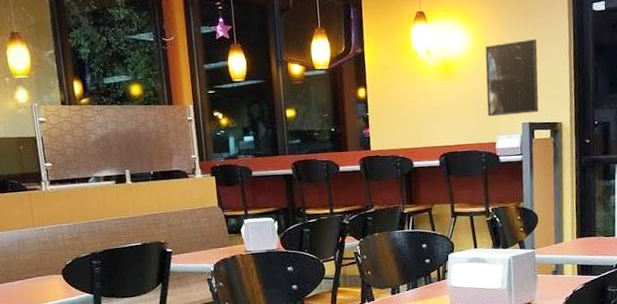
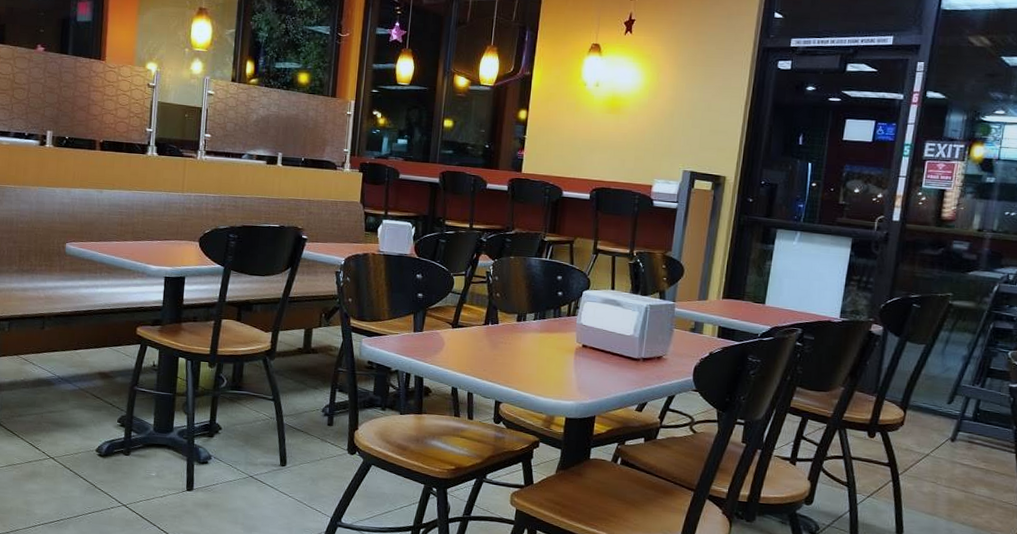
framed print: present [485,39,539,117] -> none [648,87,713,162]

